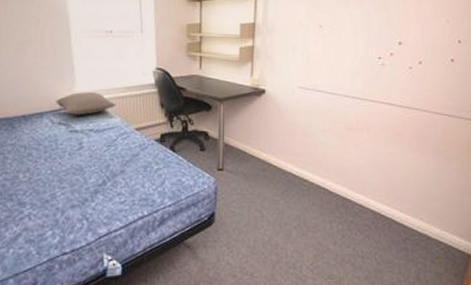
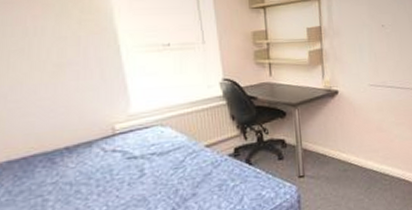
pillow: present [56,92,116,115] -> none [107,111,181,140]

